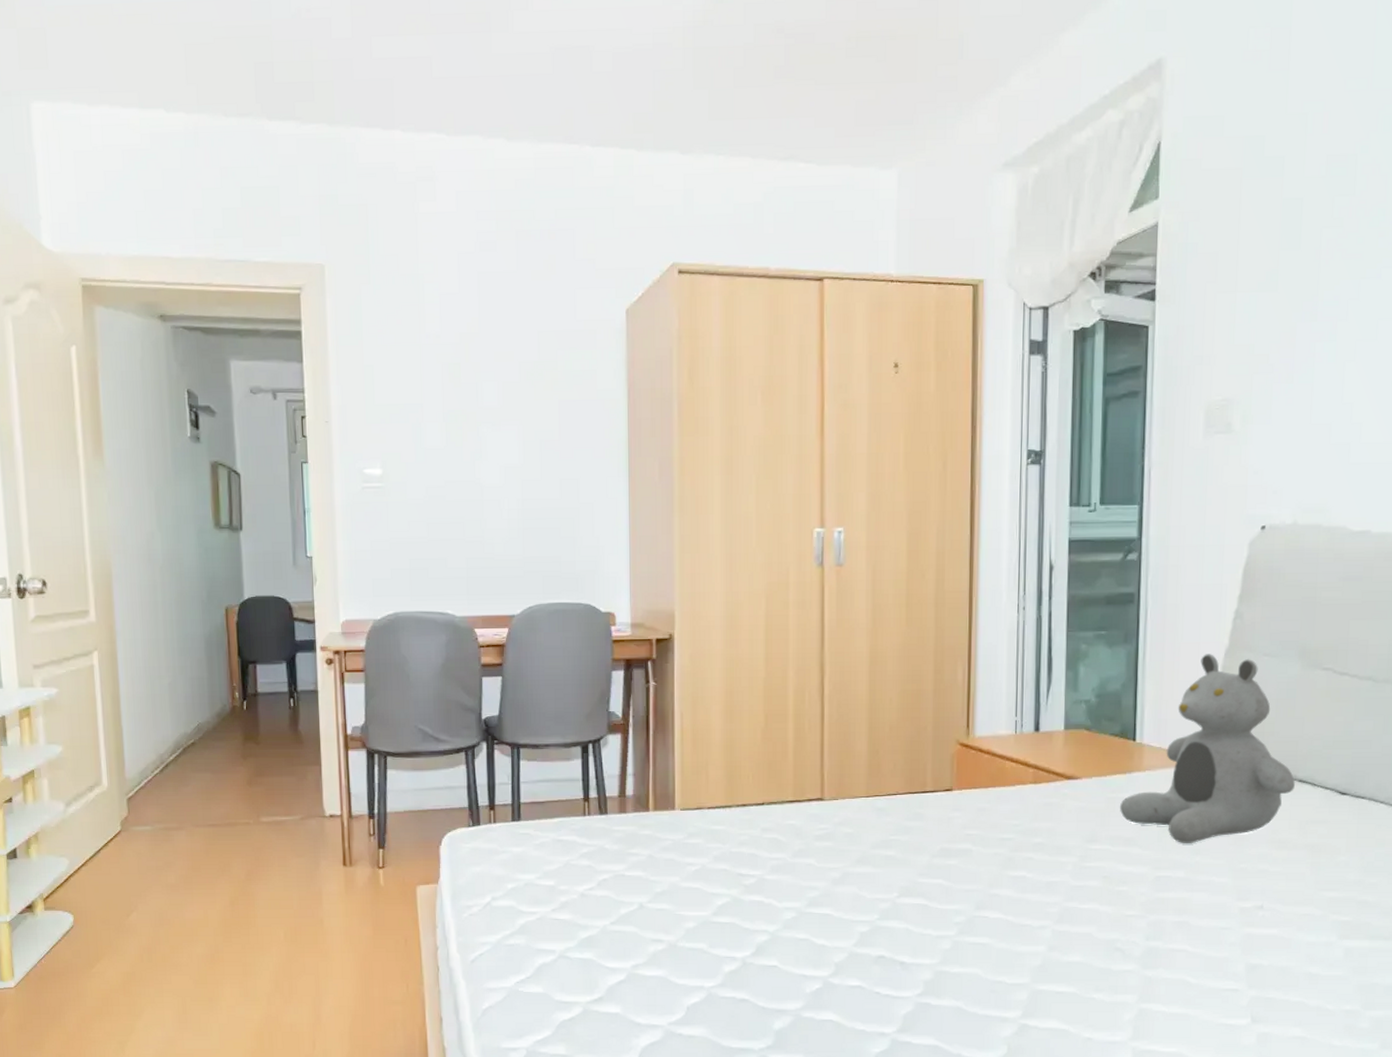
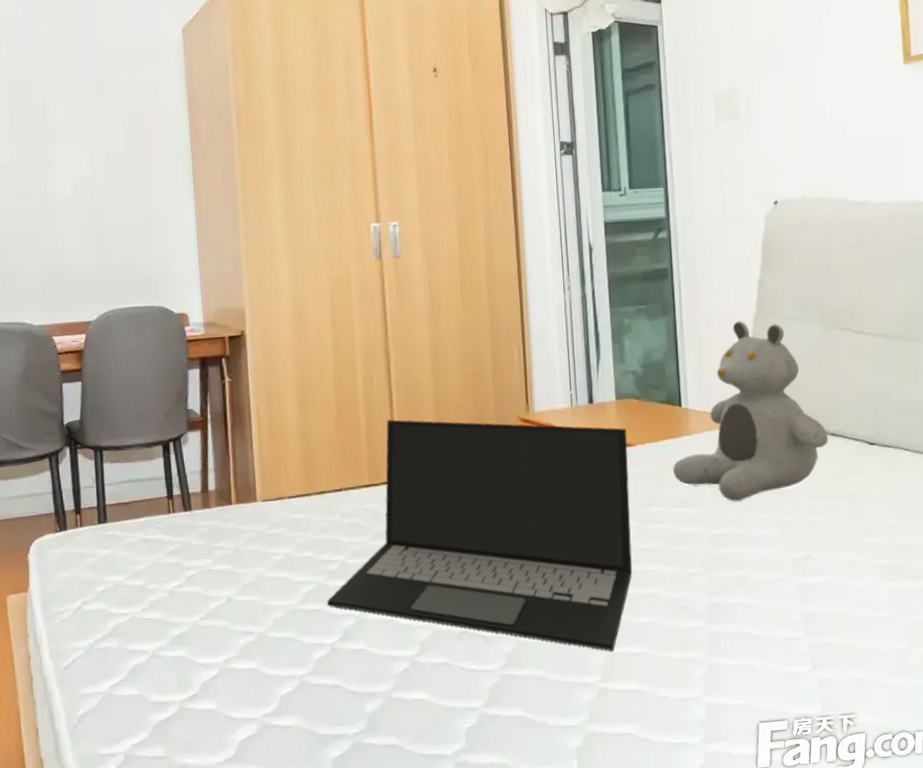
laptop: none [741,735,1074,988] -> present [327,419,633,651]

